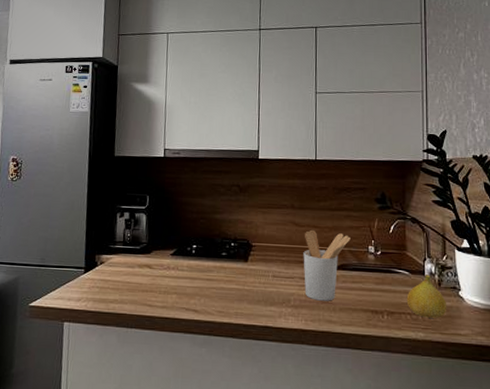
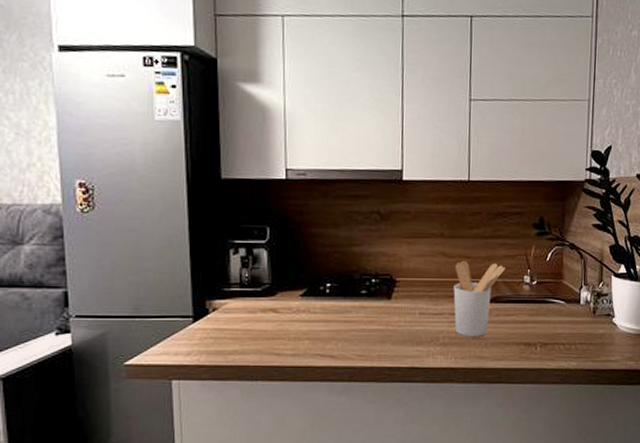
fruit: present [406,274,447,318] -> none [560,303,601,347]

